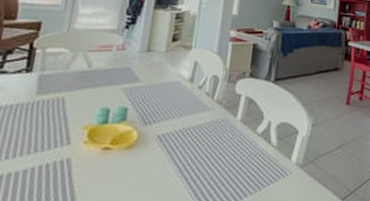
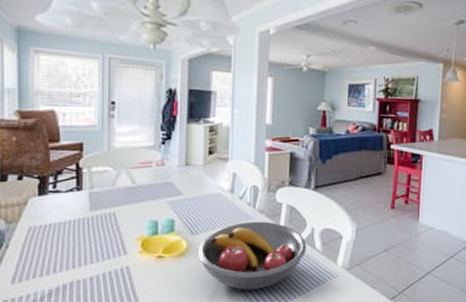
fruit bowl: none [147,112,262,188] -> present [197,221,307,290]

